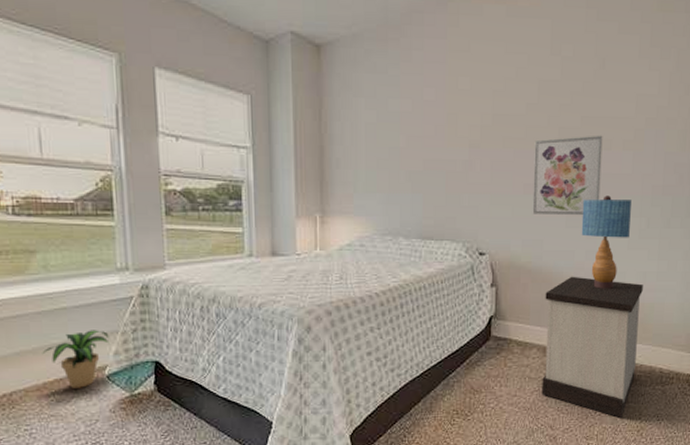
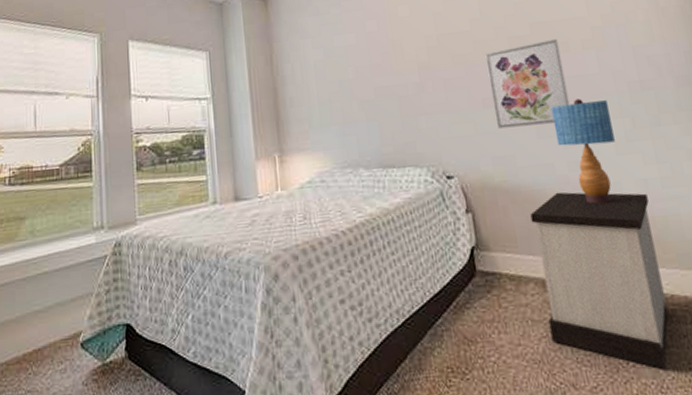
potted plant: present [42,330,110,388] -> none [24,293,85,359]

